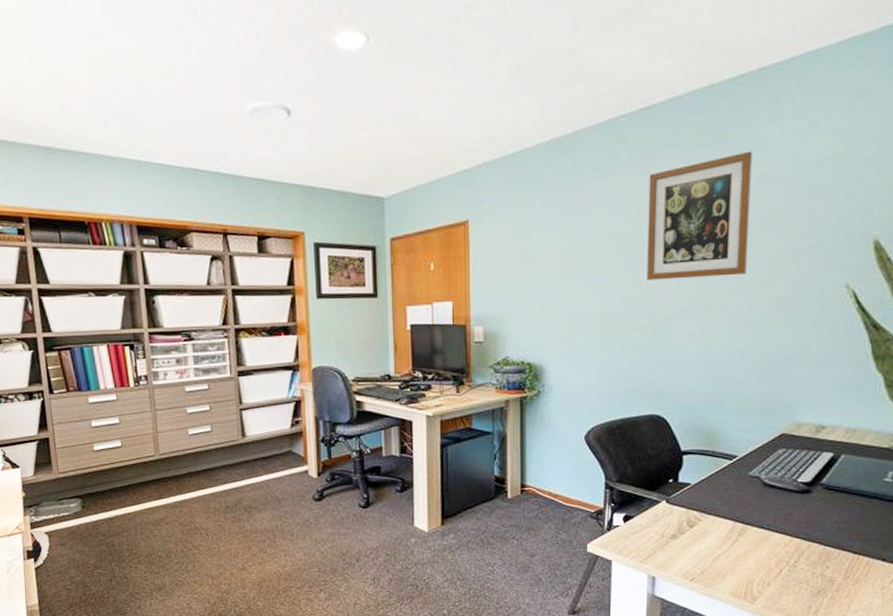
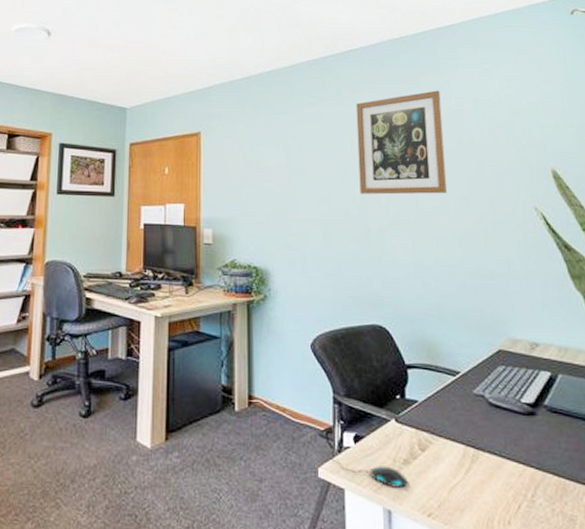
mouse: none [597,536,675,558] -> present [328,458,409,488]

